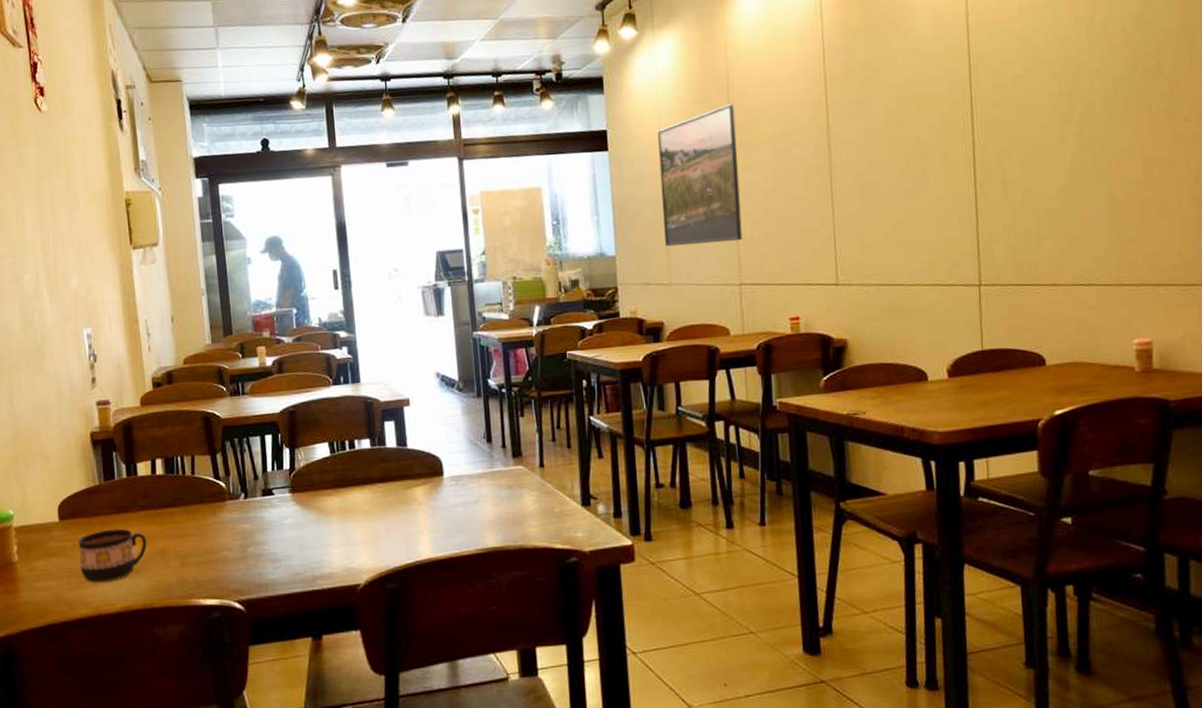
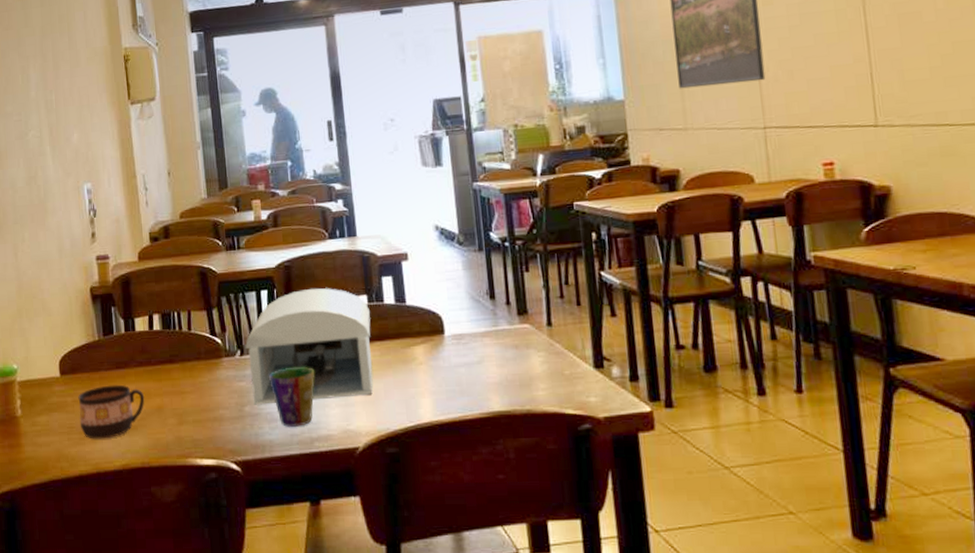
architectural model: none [249,432,374,546] -> present [245,288,373,405]
cup: none [273,508,318,566] -> present [269,366,315,427]

